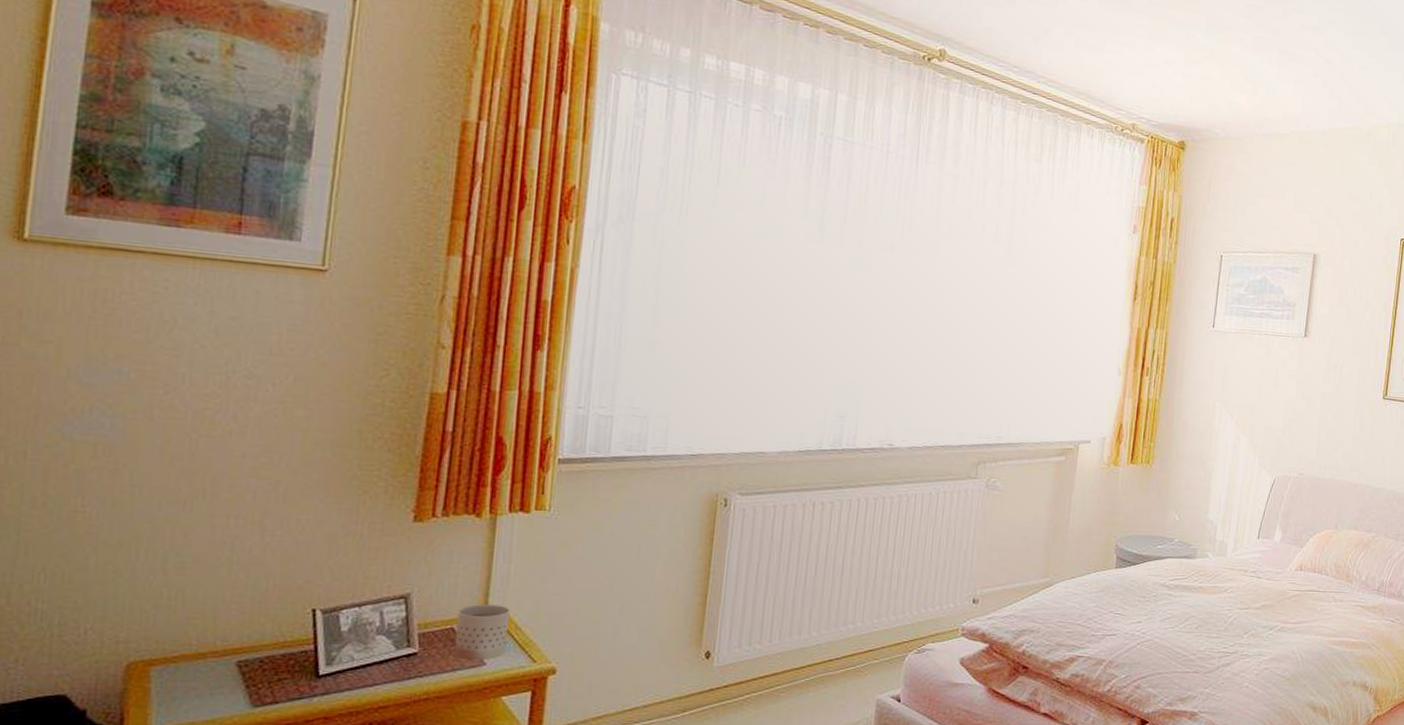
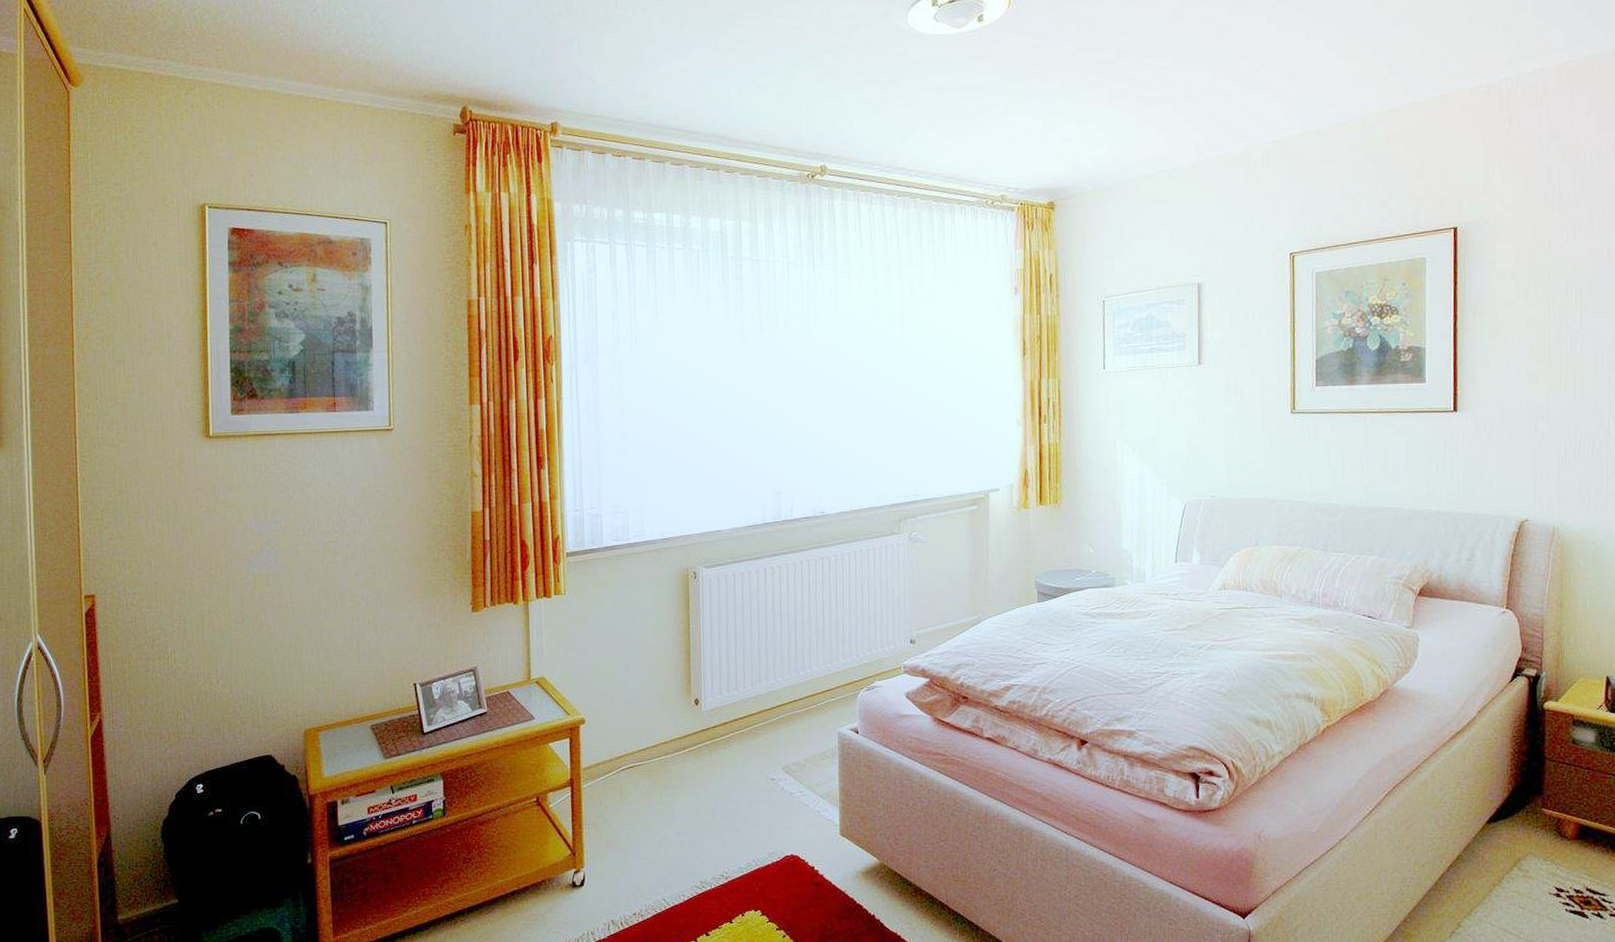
mug: present [453,604,511,661] -> none [510,671,548,716]

